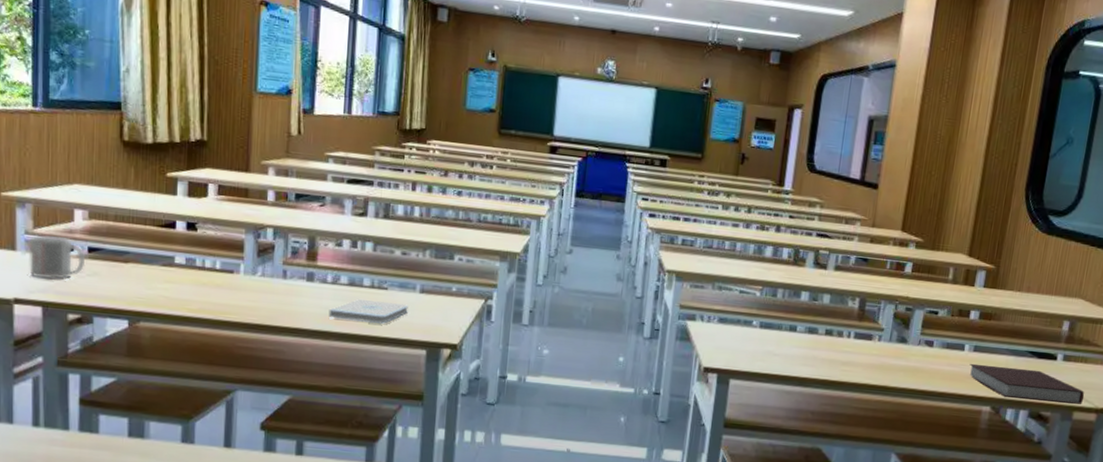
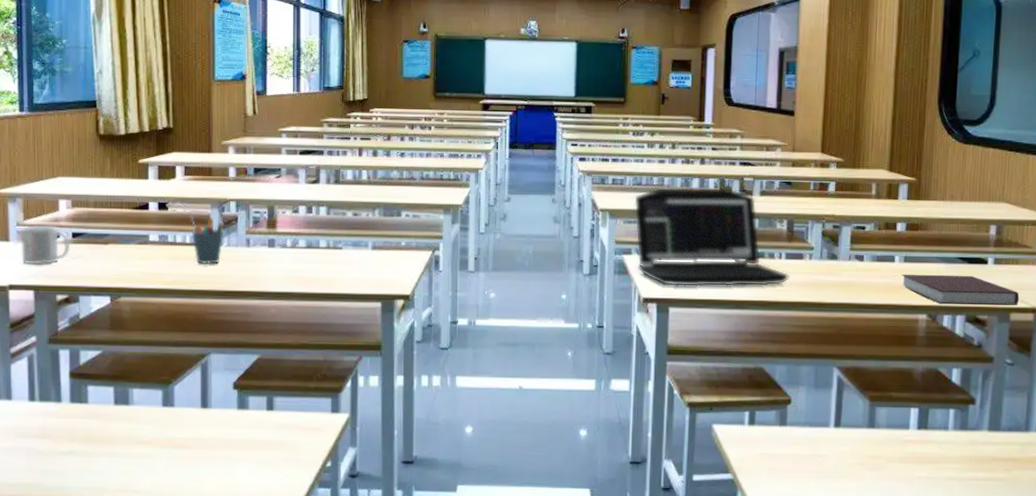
pen holder: none [221,239,260,295] -> present [190,215,224,265]
notepad: present [328,298,408,324] -> none [290,259,362,282]
laptop: none [700,253,856,365] -> present [634,187,789,287]

